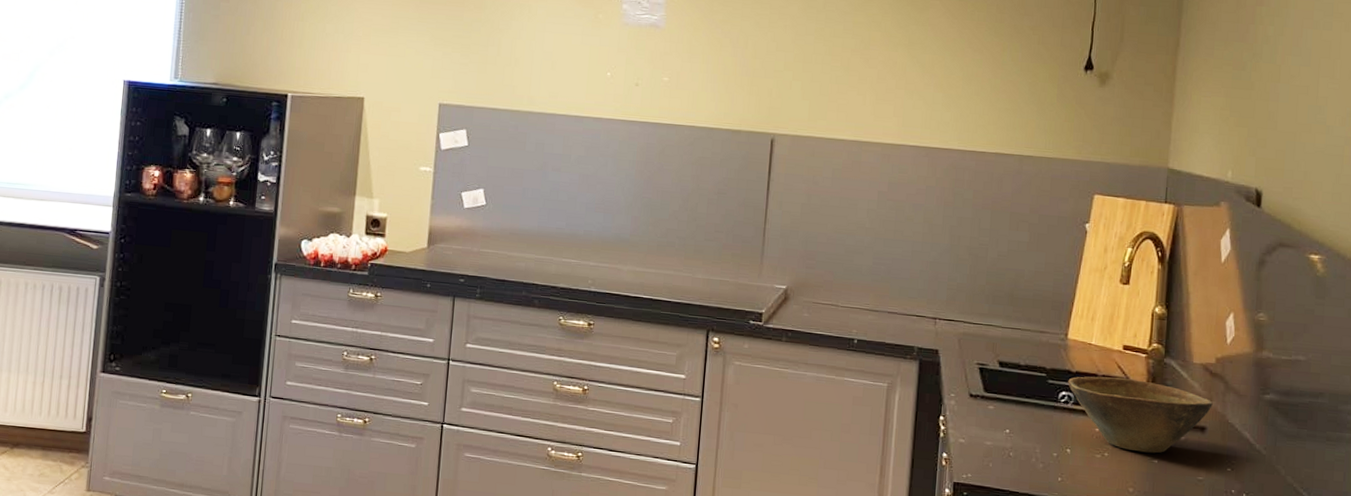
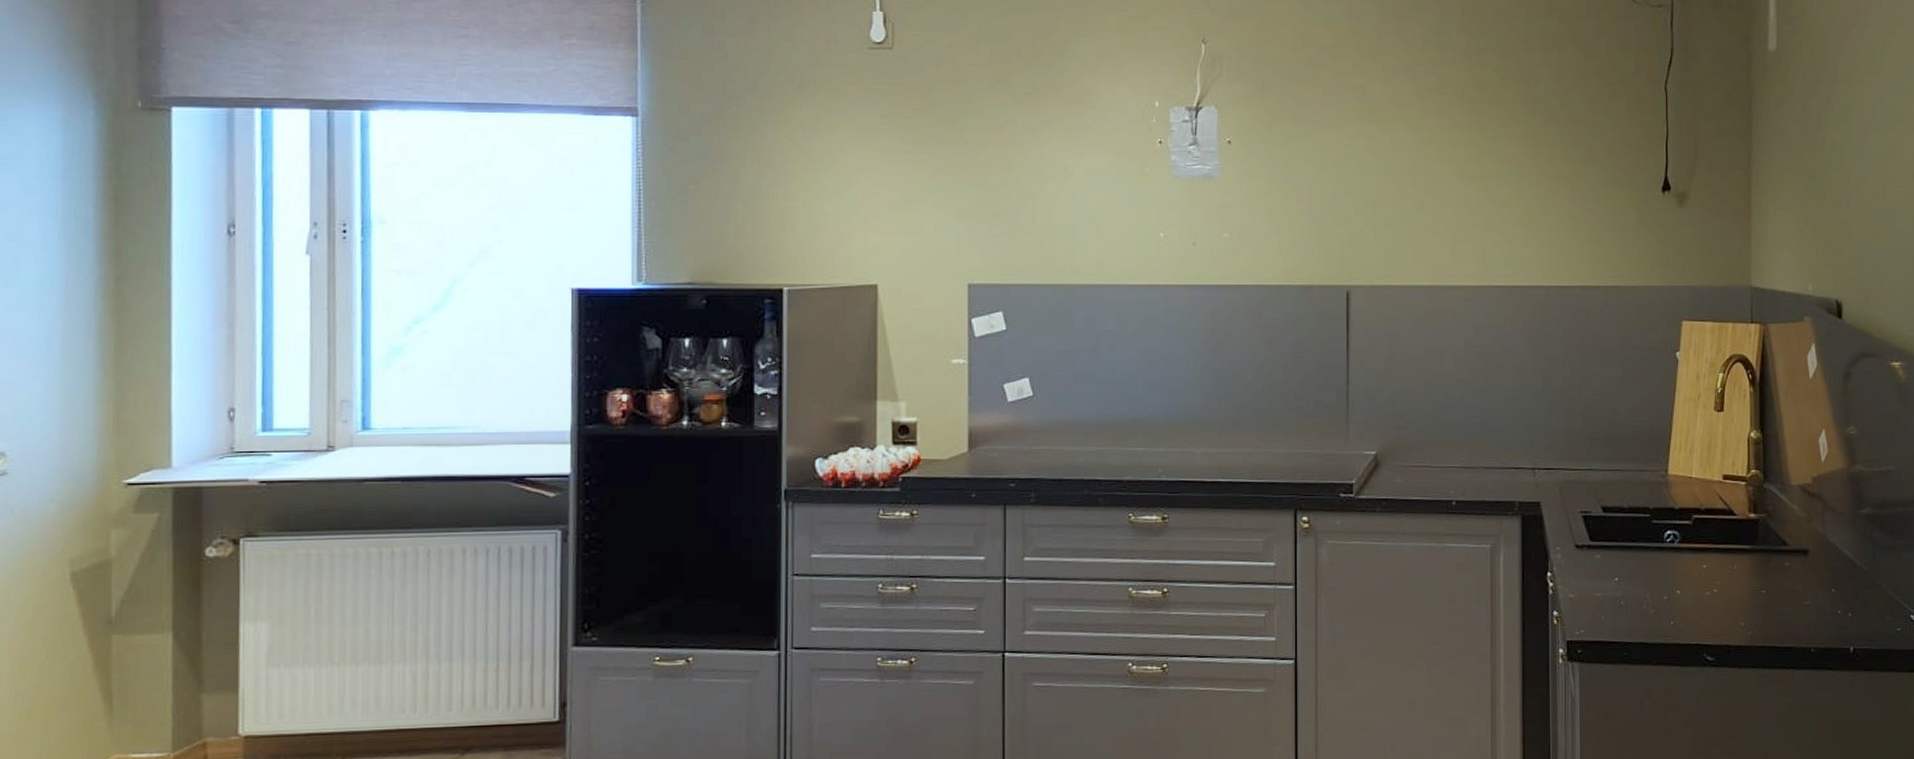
bowl: present [1068,376,1213,454] -> none [1672,508,1813,584]

